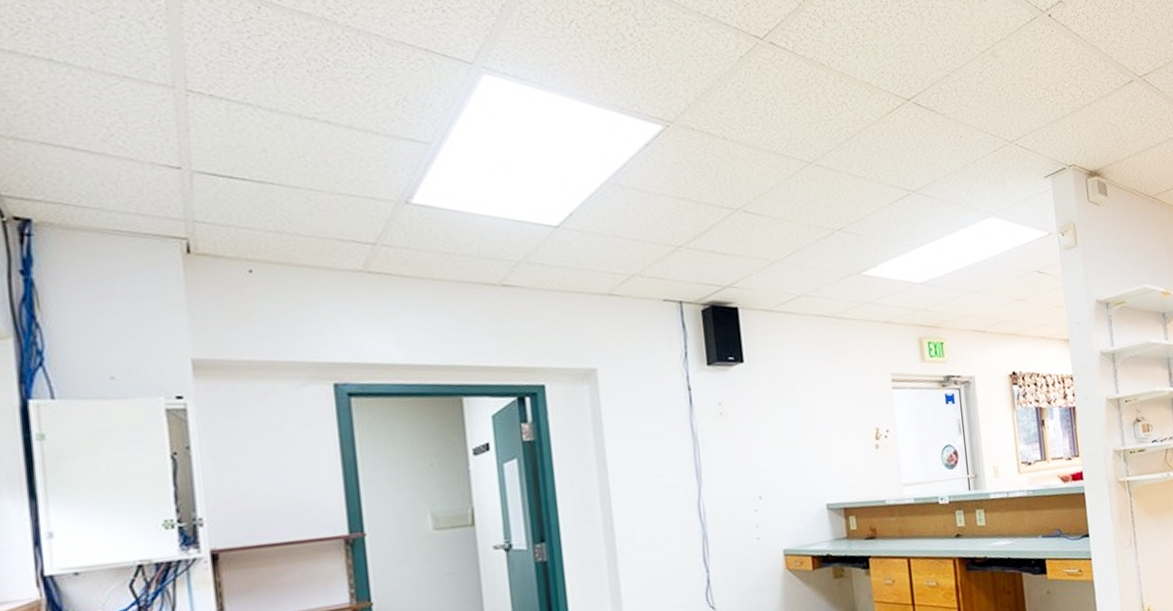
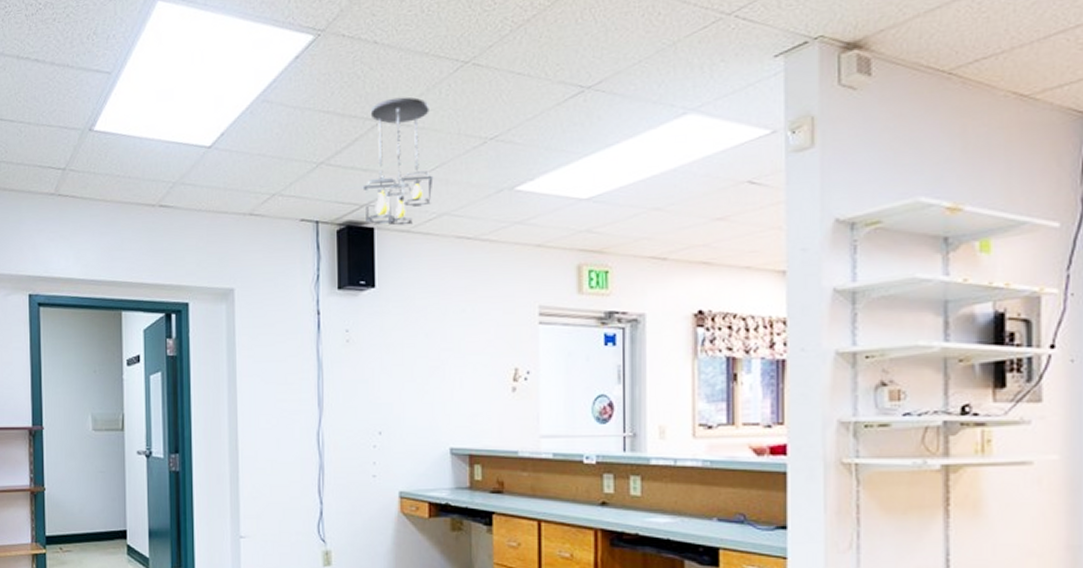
ceiling light fixture: none [723,189,790,306] -> present [362,97,433,226]

